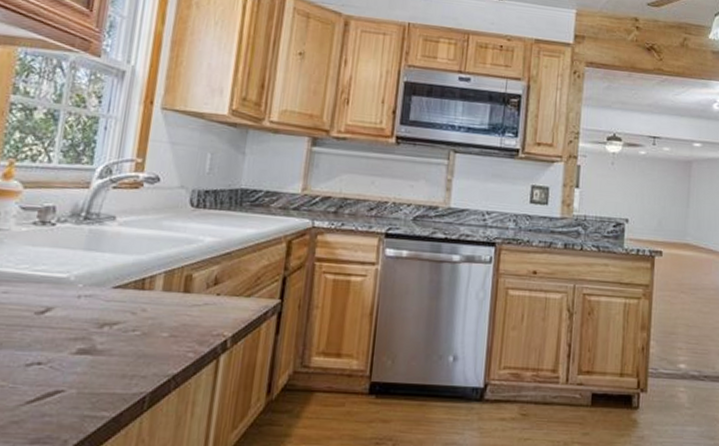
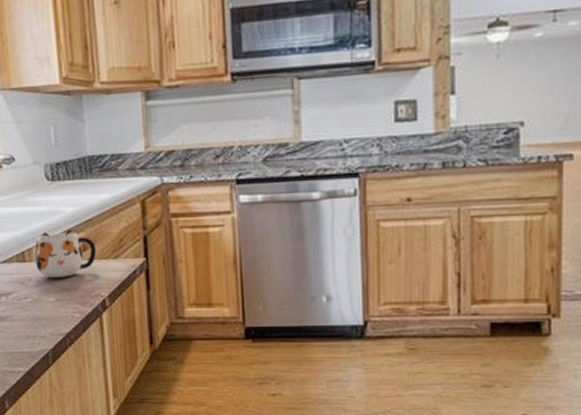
mug: none [154,259,230,311] -> present [34,229,97,278]

